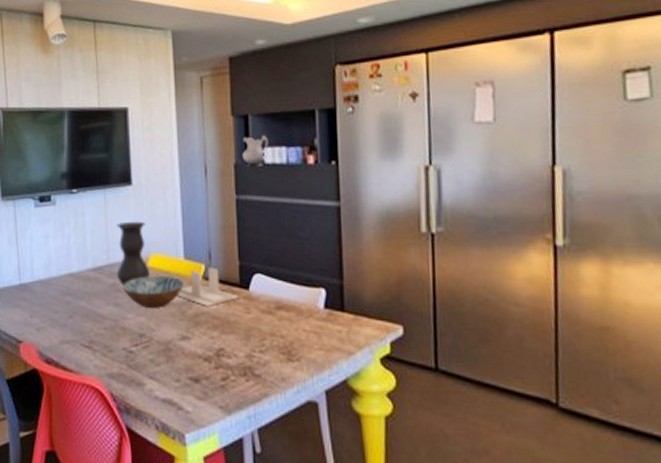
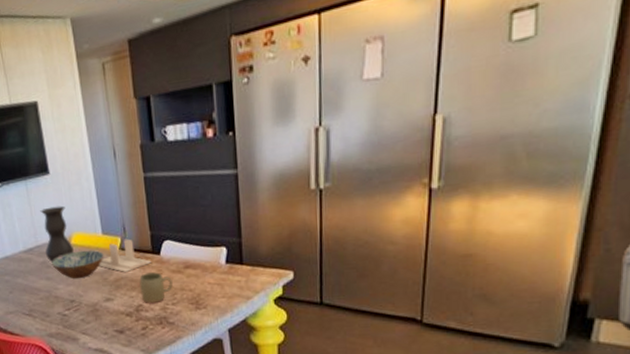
mug: none [223,310,261,348] -> present [139,272,173,303]
ceramic pitcher: present [242,134,269,167] -> none [147,114,171,146]

